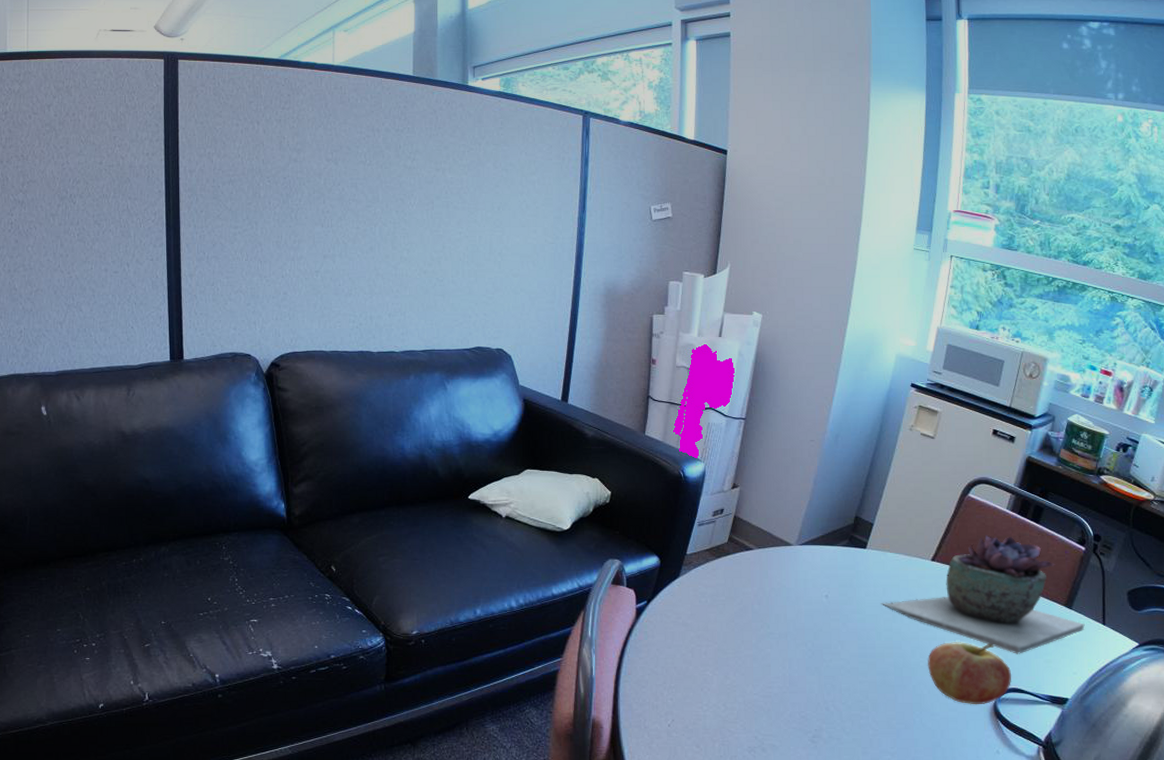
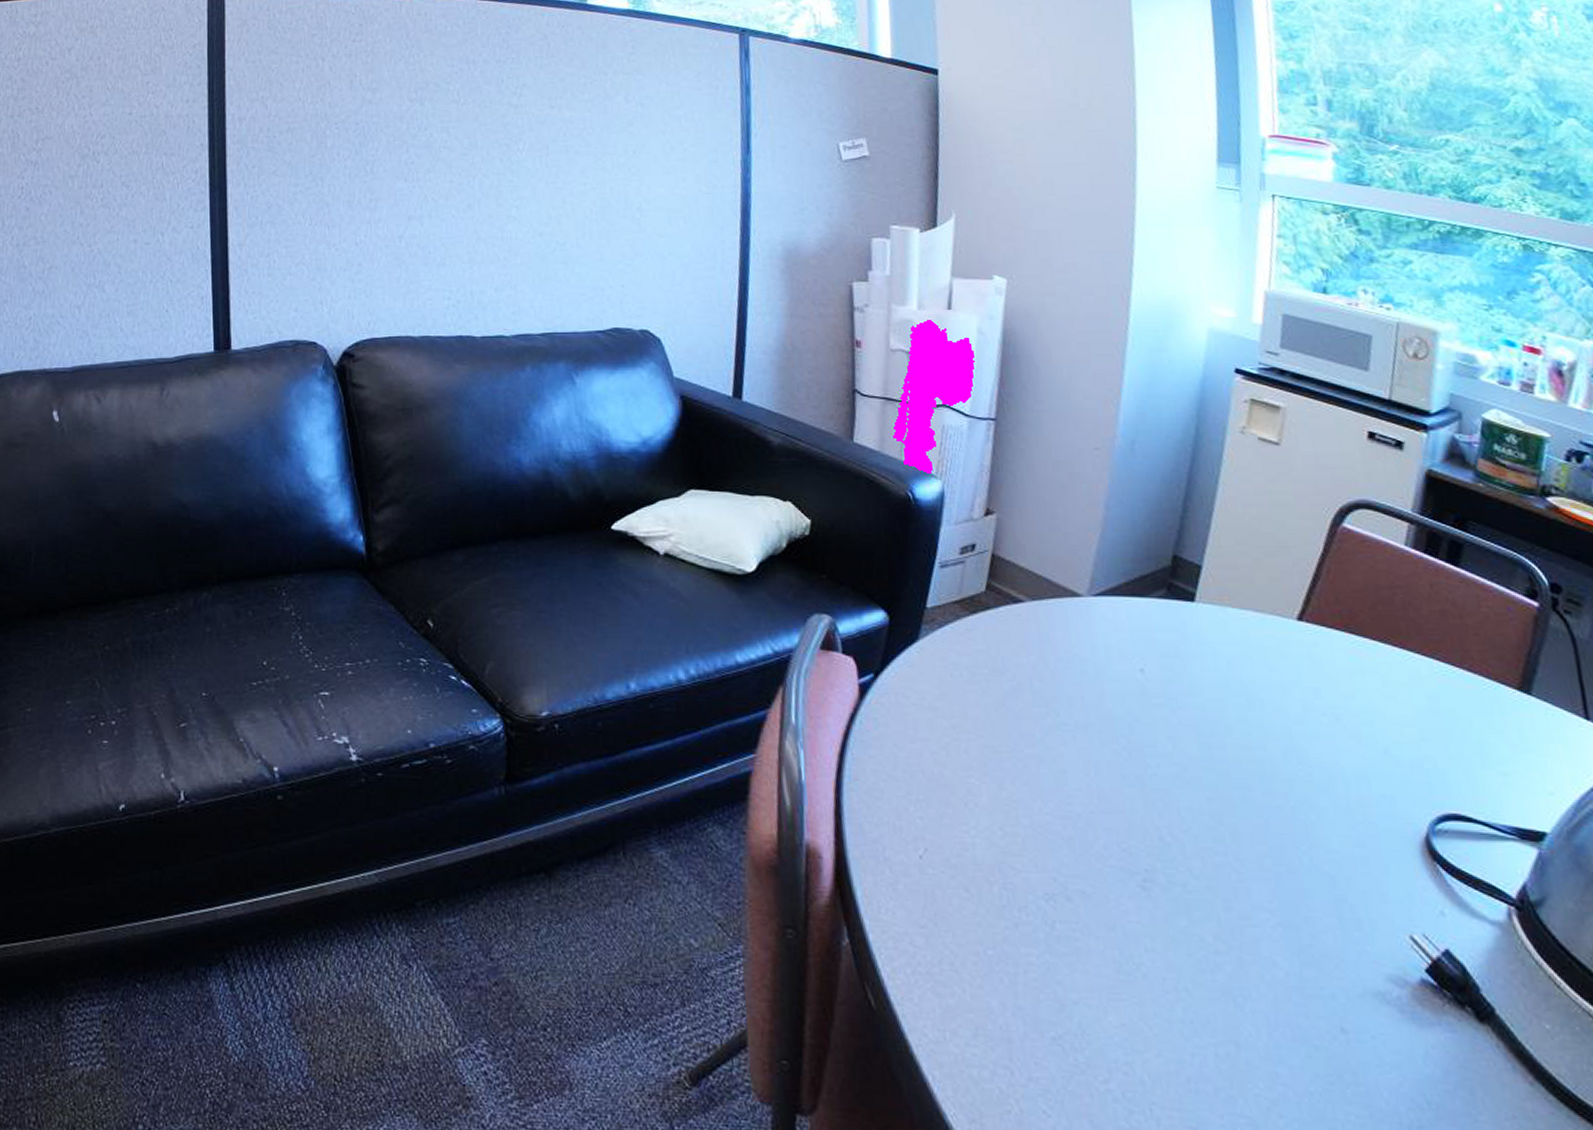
succulent plant: present [881,534,1085,654] -> none [1226,582,1557,762]
fruit: present [927,641,1012,705] -> none [1310,740,1450,839]

